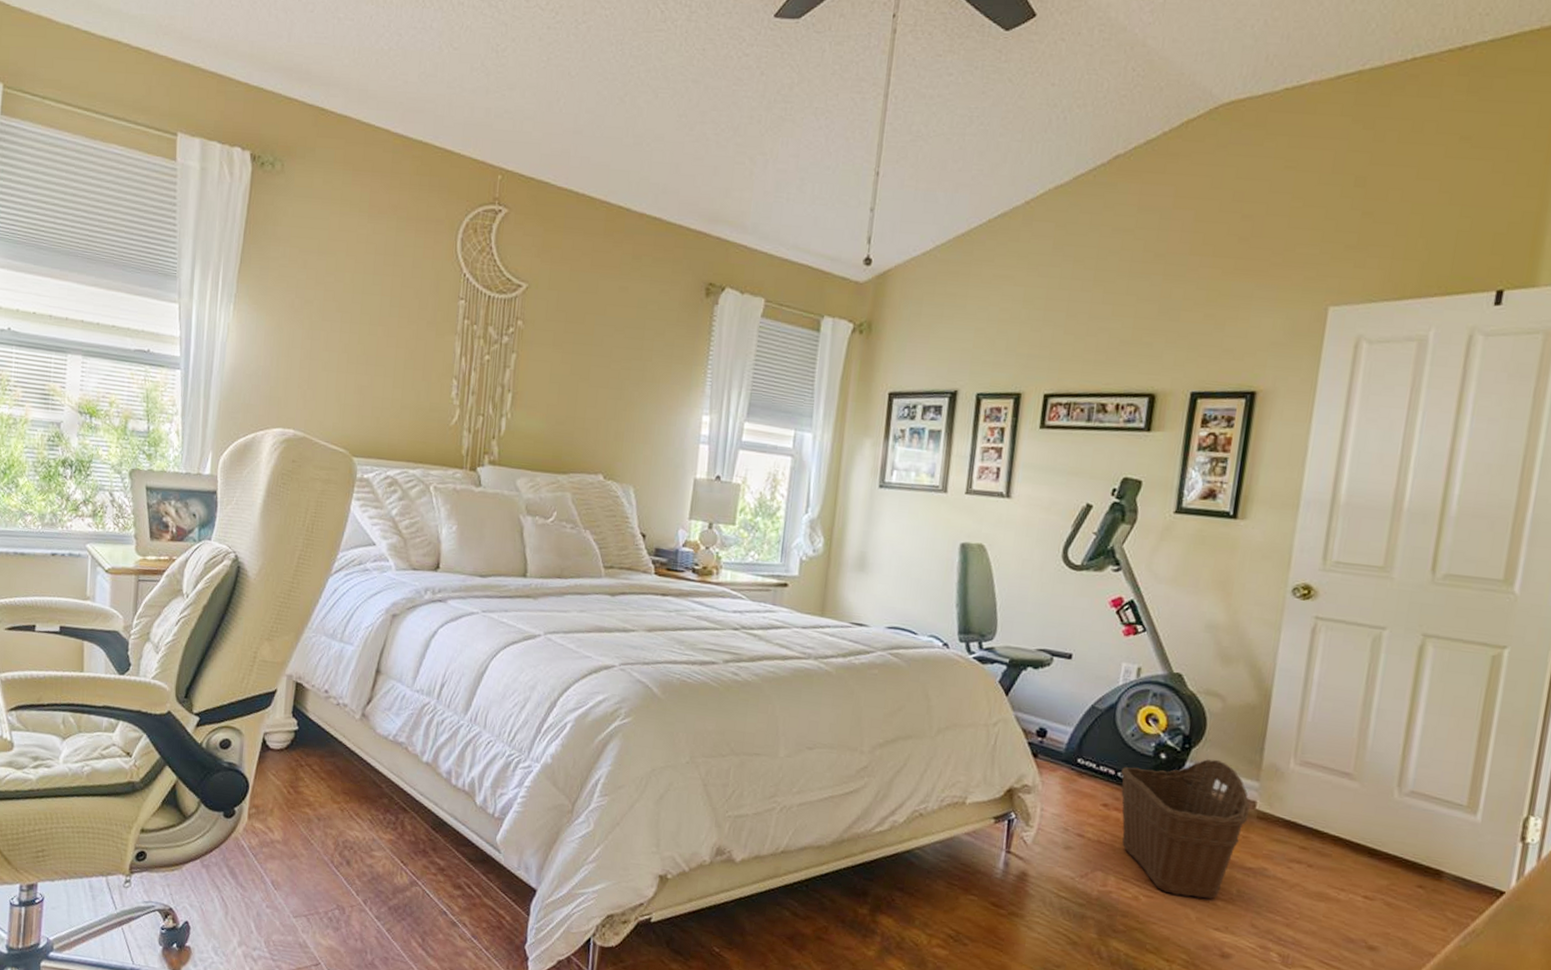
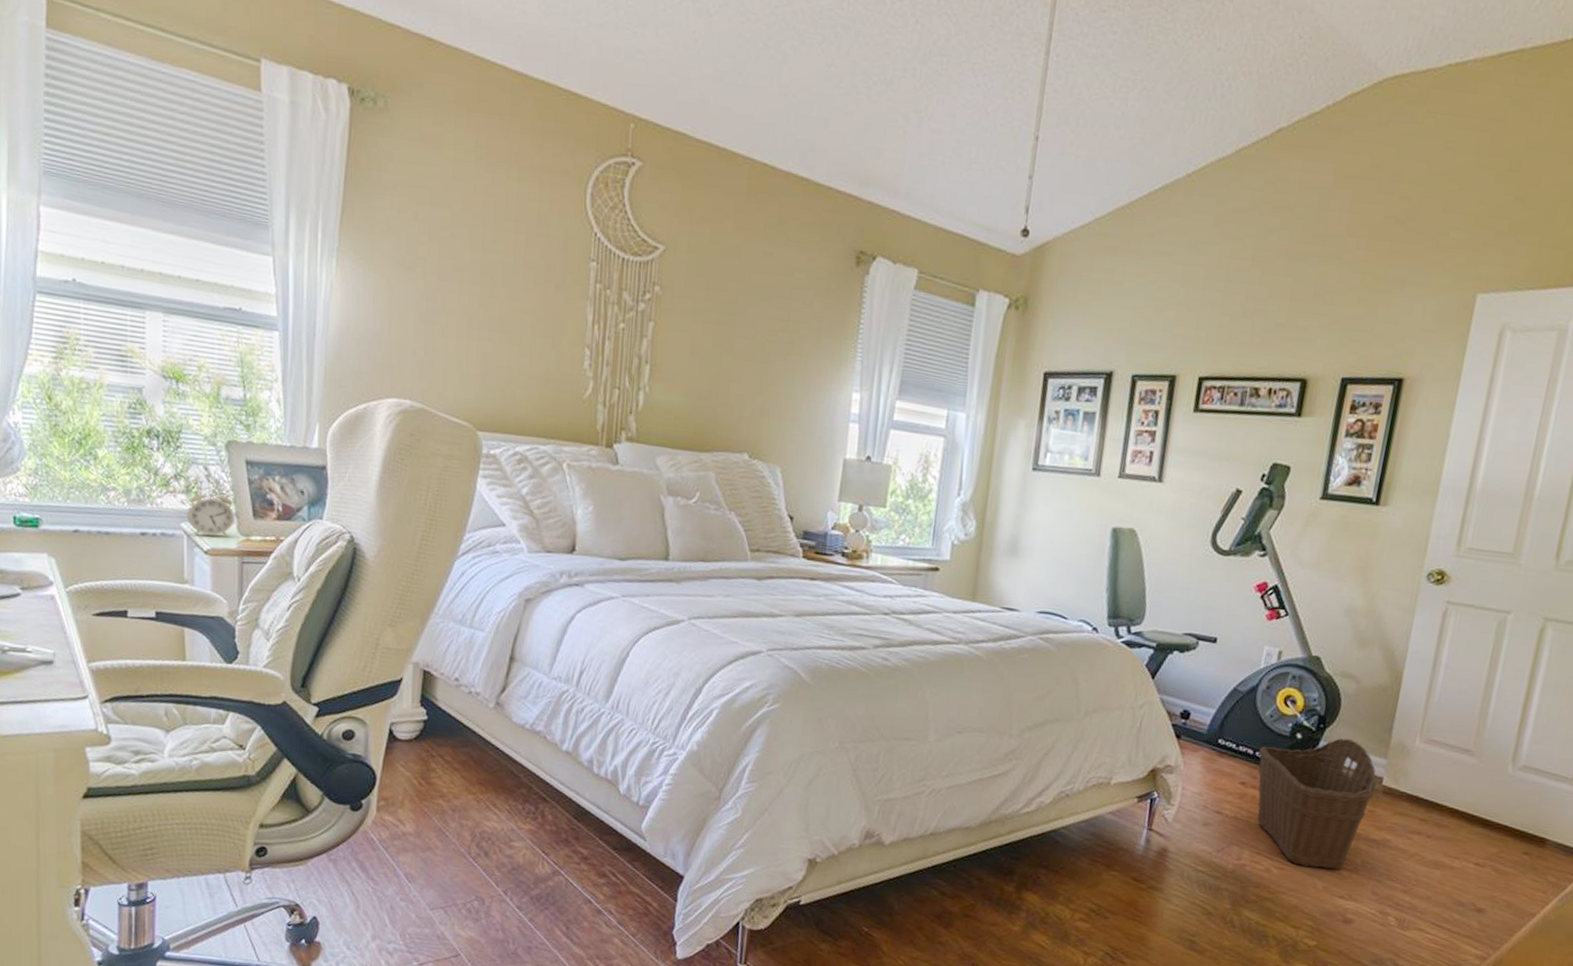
alarm clock: none [92,511,134,556] -> present [187,486,234,536]

